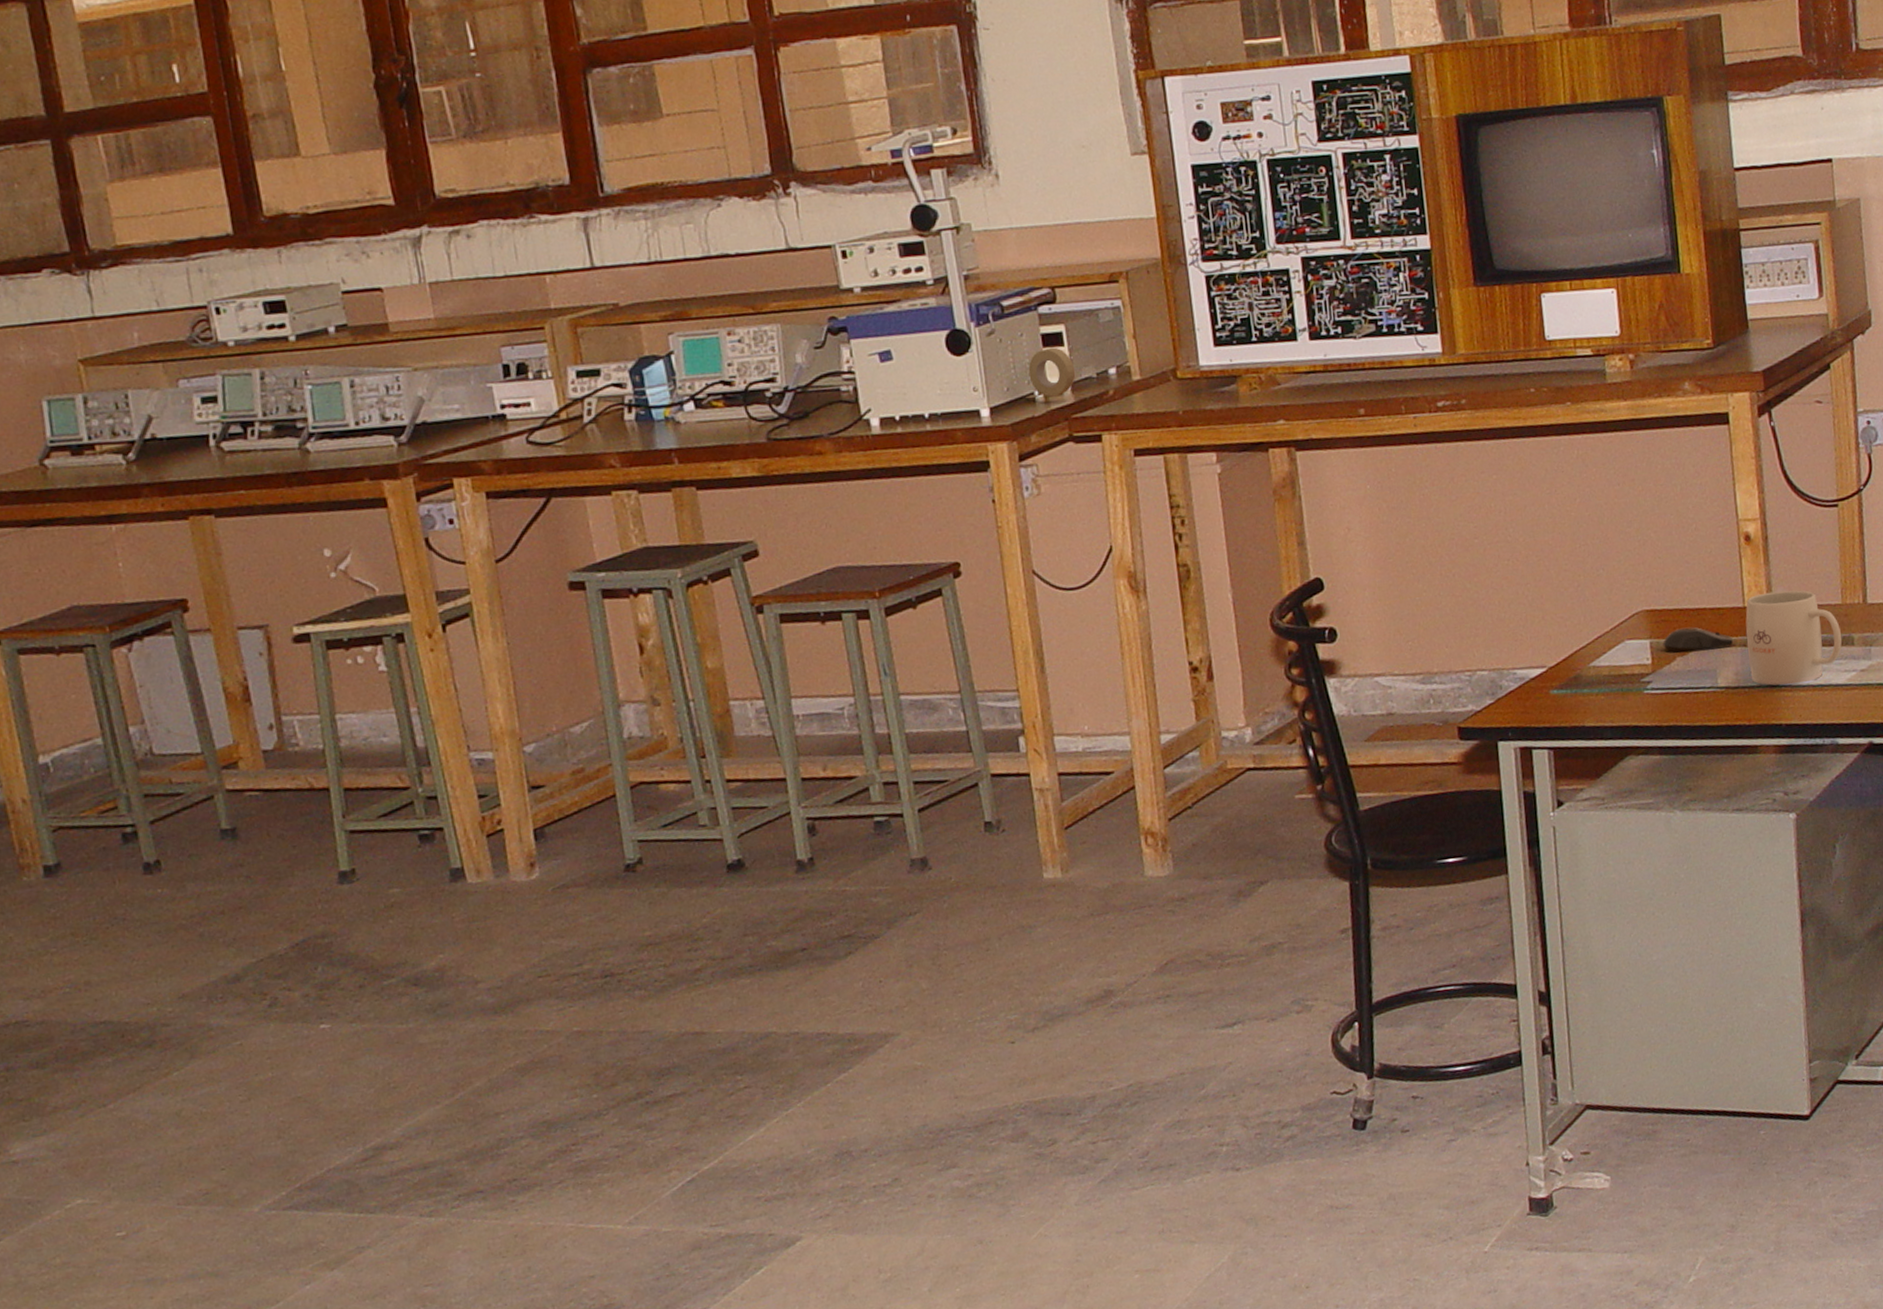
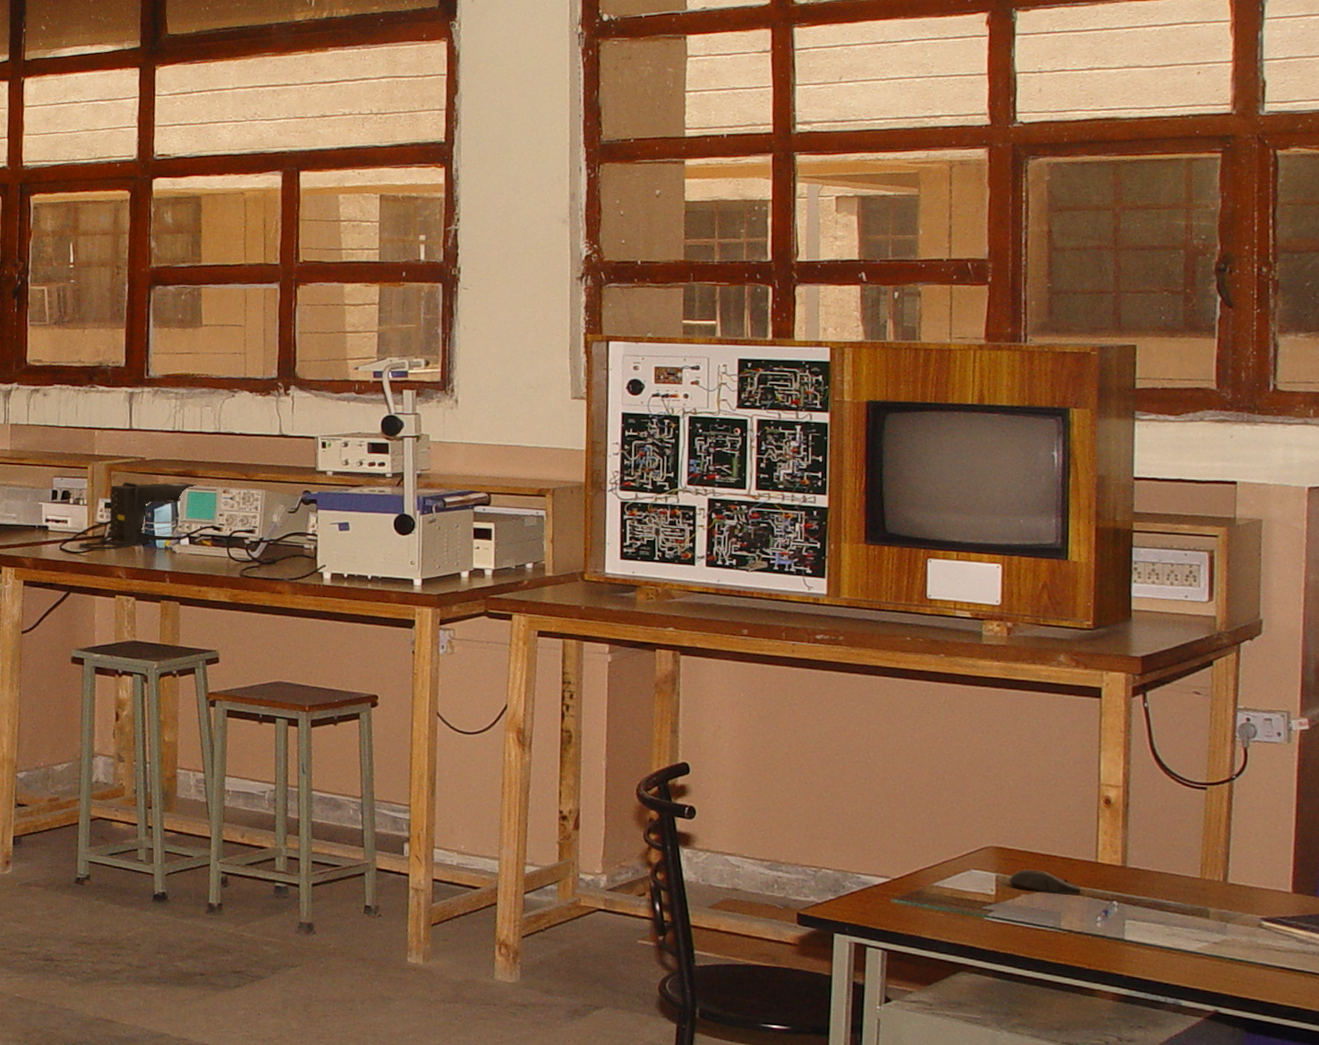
power supply: none [551,328,692,437] -> present [79,481,197,550]
adhesive tape: present [1026,347,1076,398] -> none [453,539,498,579]
mug: present [1745,590,1843,686] -> none [1095,853,1197,943]

